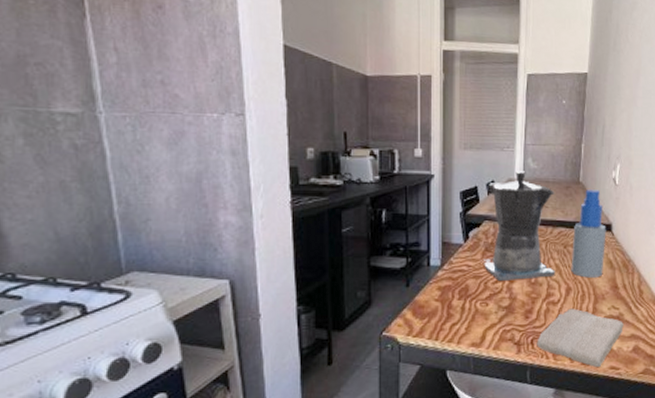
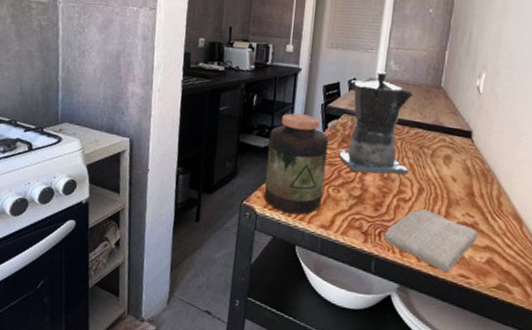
jar: none [405,226,471,338] -> present [264,113,329,215]
spray bottle: present [571,190,606,278] -> none [425,95,466,182]

